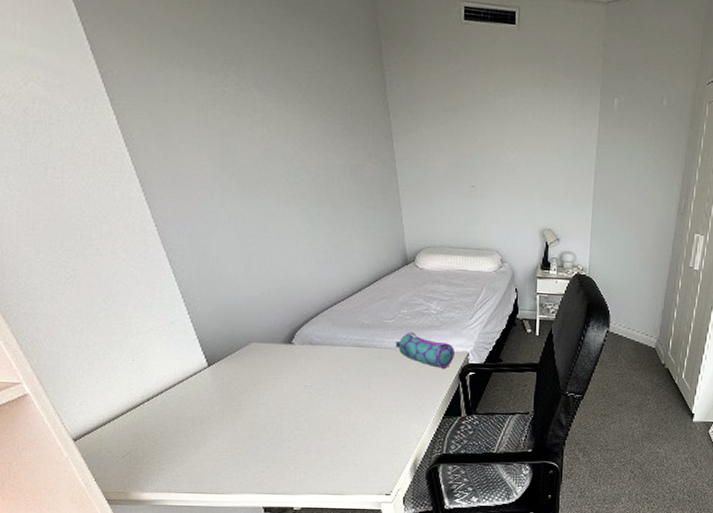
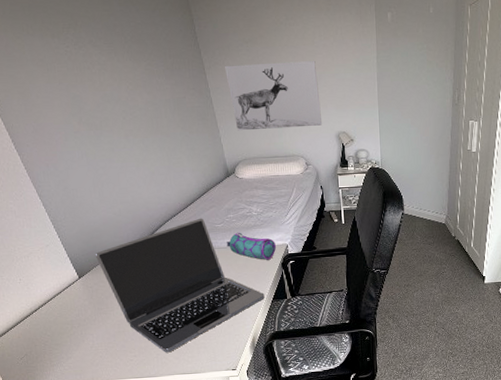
laptop: none [231,310,435,467] -> present [95,218,265,353]
wall art: none [415,133,526,218] -> present [224,61,323,131]

